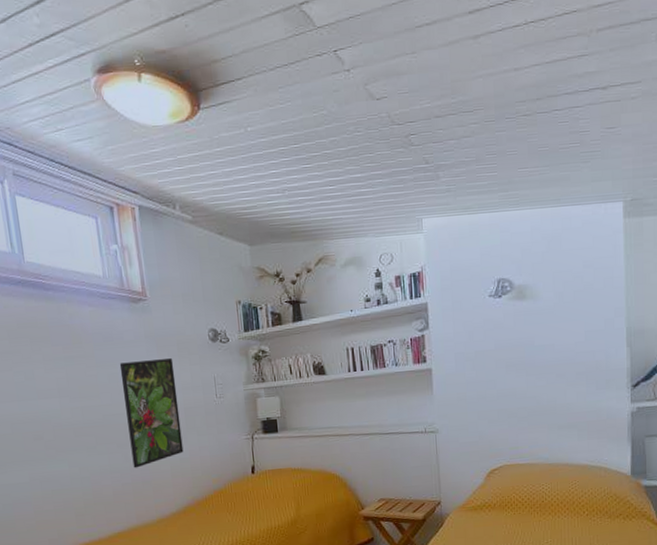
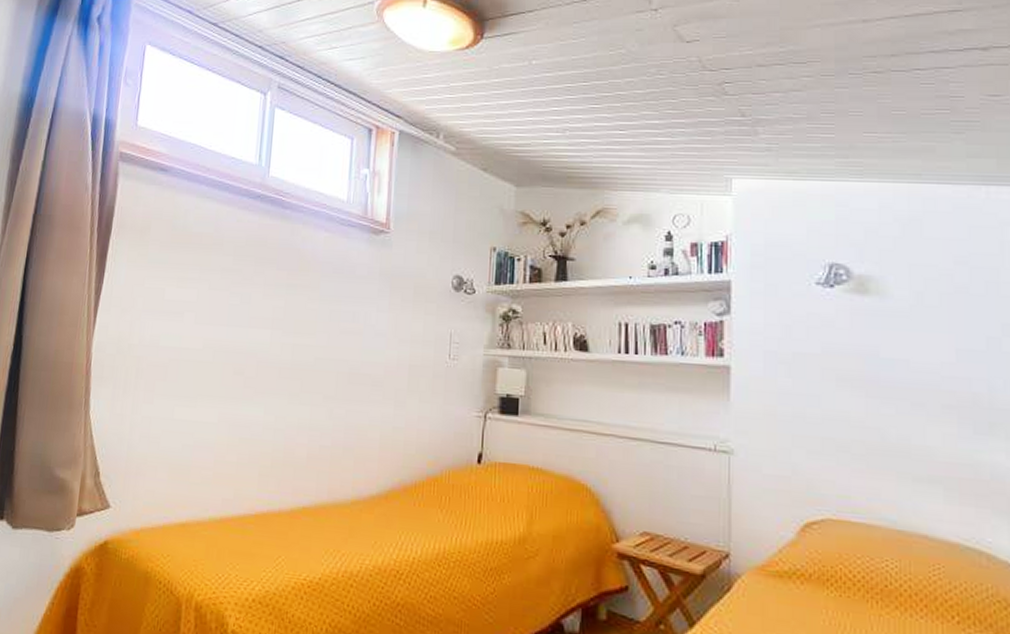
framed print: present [119,358,184,468] -> none [337,300,406,430]

